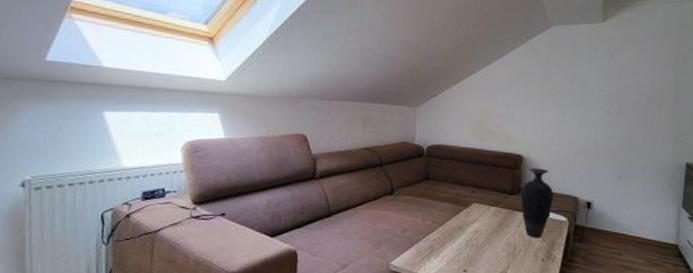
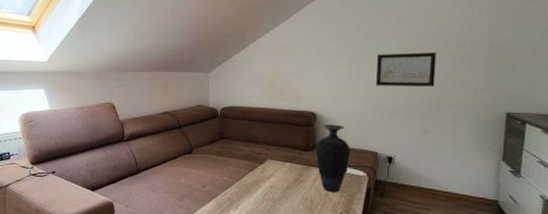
wall art: none [579,101,631,135] -> present [376,53,436,86]

